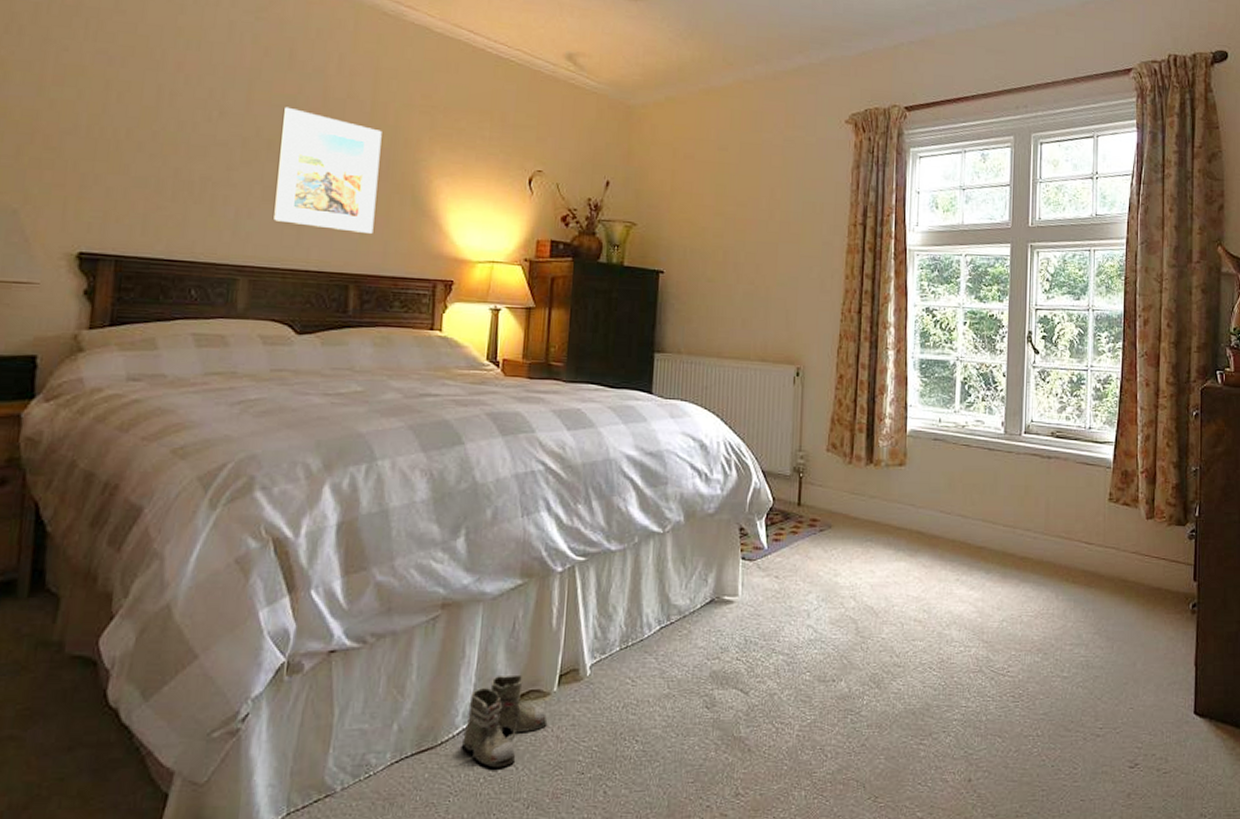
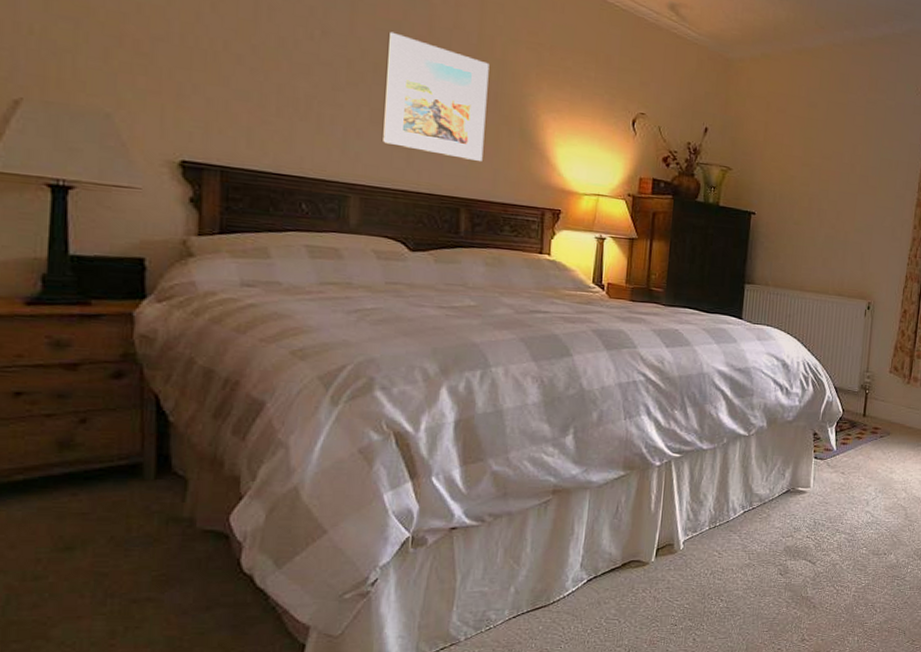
boots: present [455,674,548,768] -> none [565,548,646,621]

